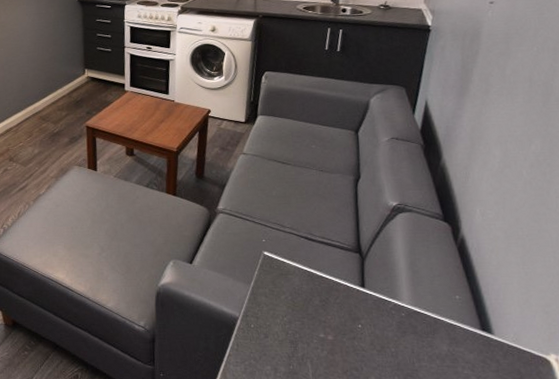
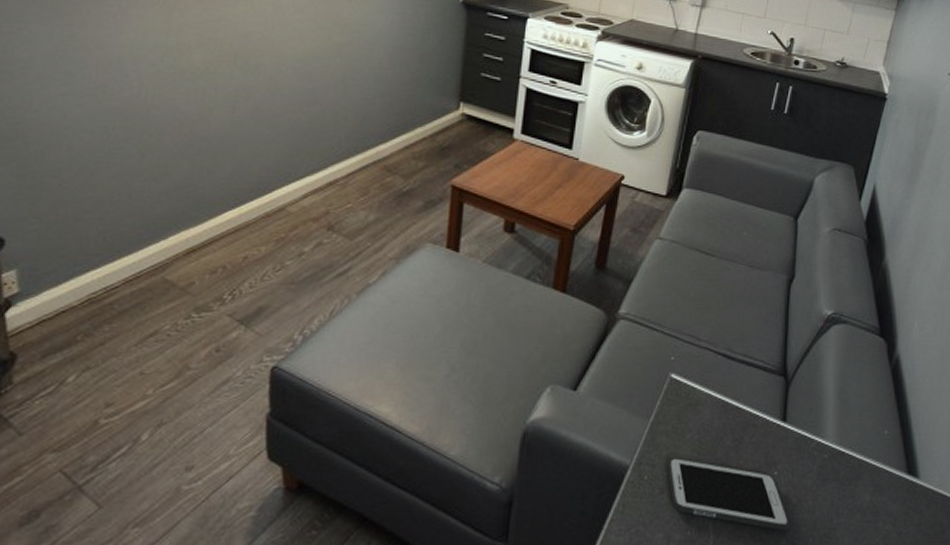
cell phone: none [268,311,376,370] -> present [667,456,790,531]

